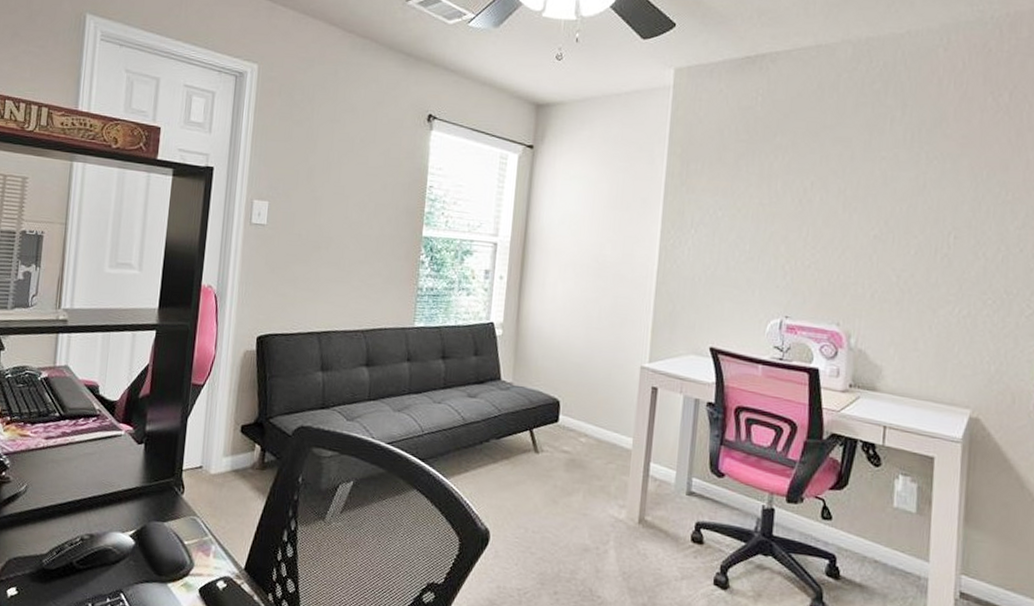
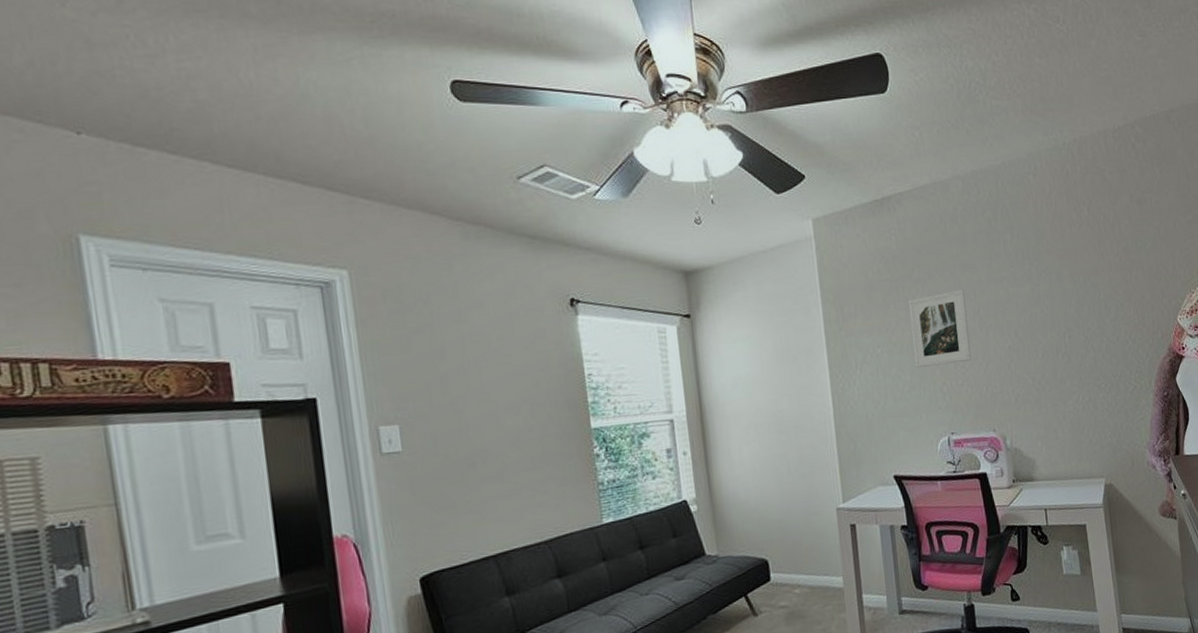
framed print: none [757,163,833,242] -> present [908,289,972,369]

